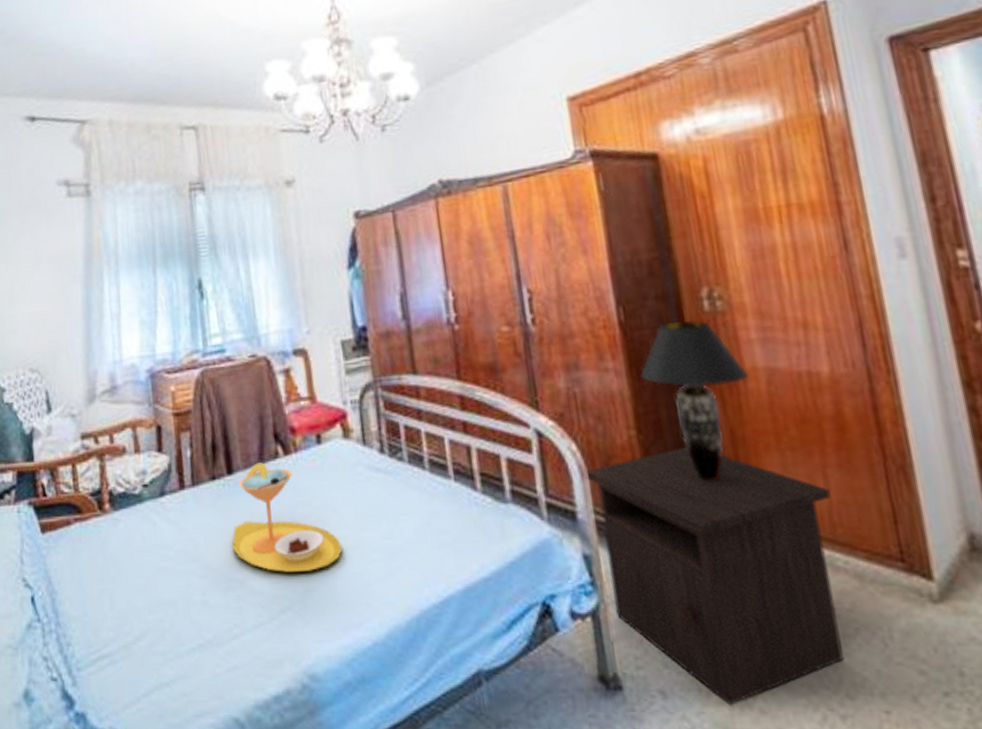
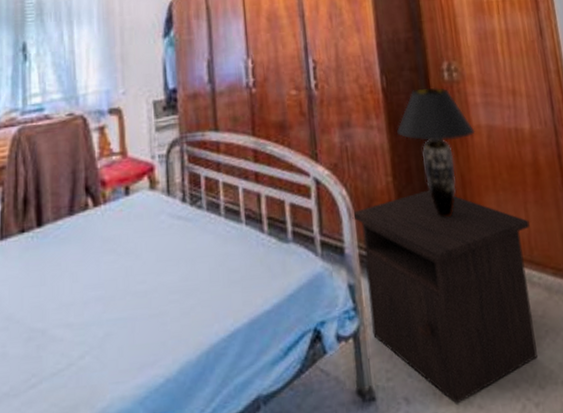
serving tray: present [232,462,342,572] -> none [37,214,142,319]

